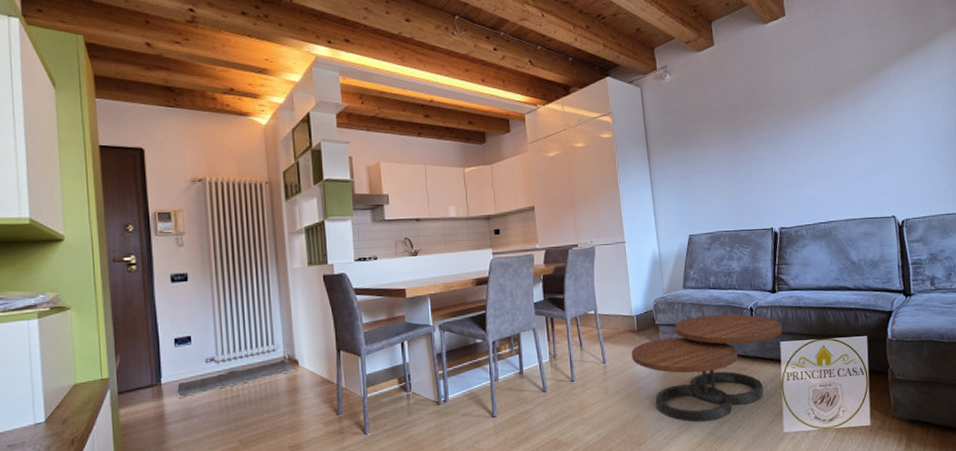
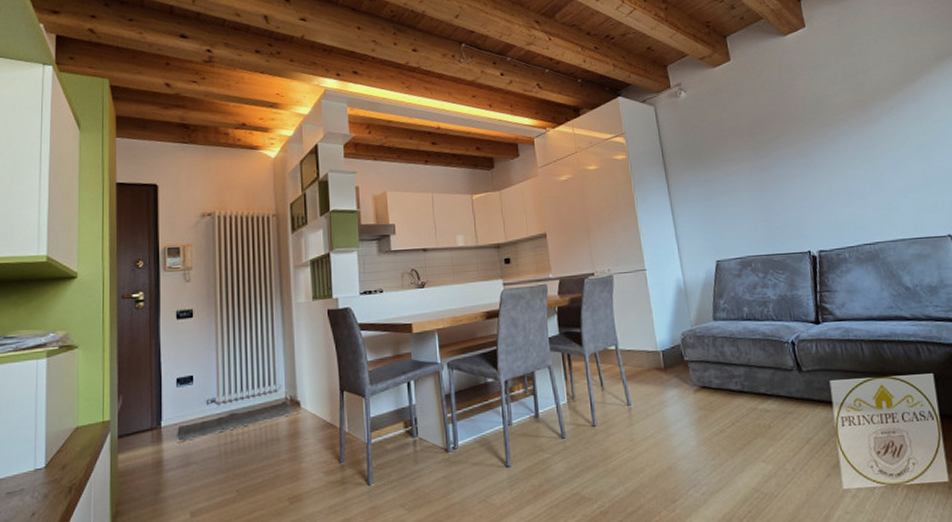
coffee table: present [632,314,783,423] -> none [659,348,832,476]

